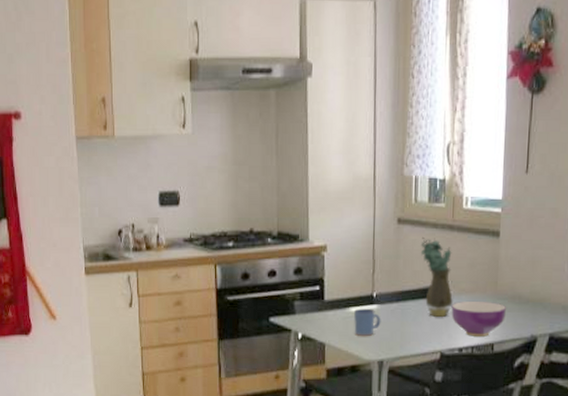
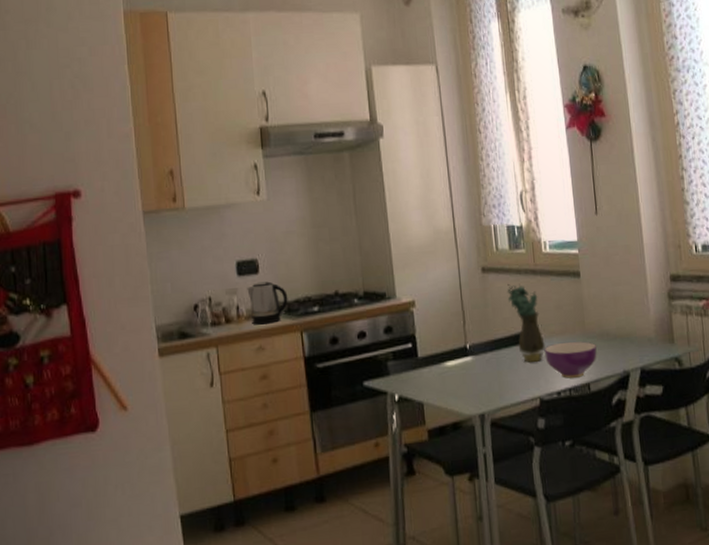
kettle: none [167,214,205,254] -> present [247,281,288,325]
mug: present [354,308,381,337] -> none [449,360,478,391]

